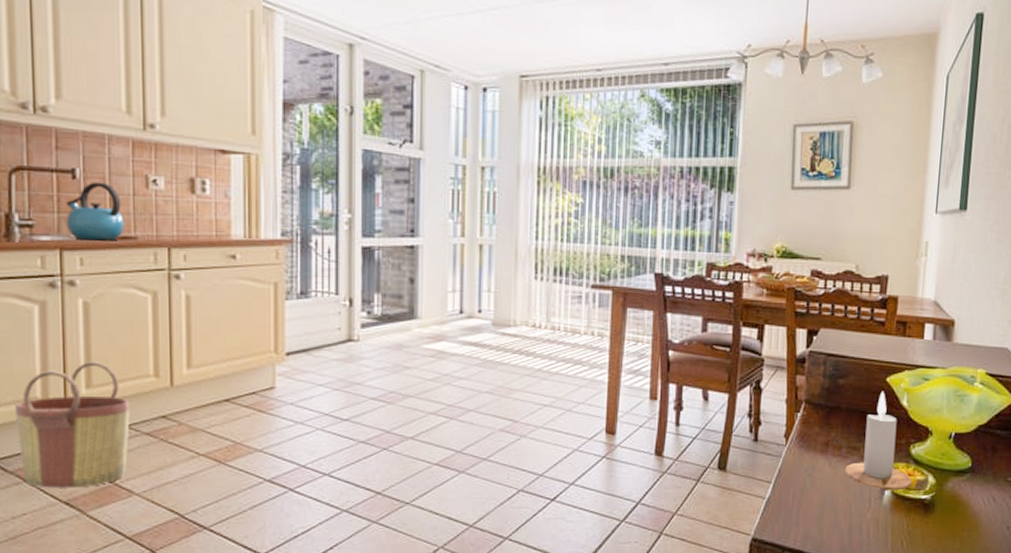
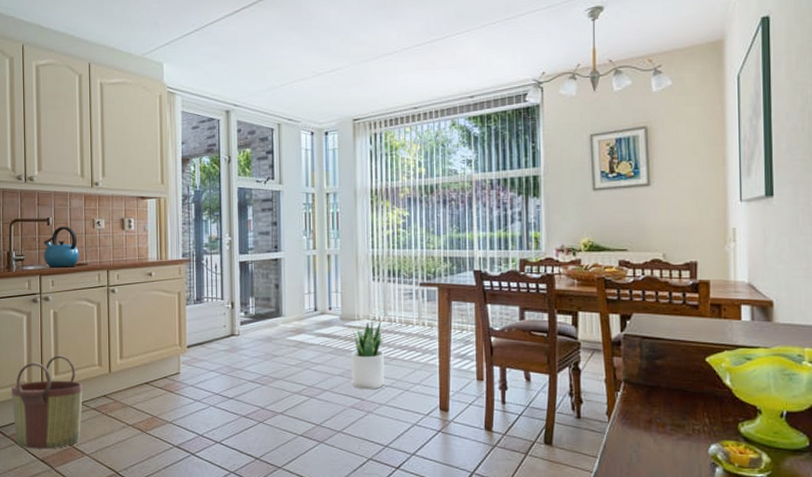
planter: none [503,326,546,410] -> present [351,319,384,390]
candle: present [845,391,912,491] -> none [671,370,744,468]

